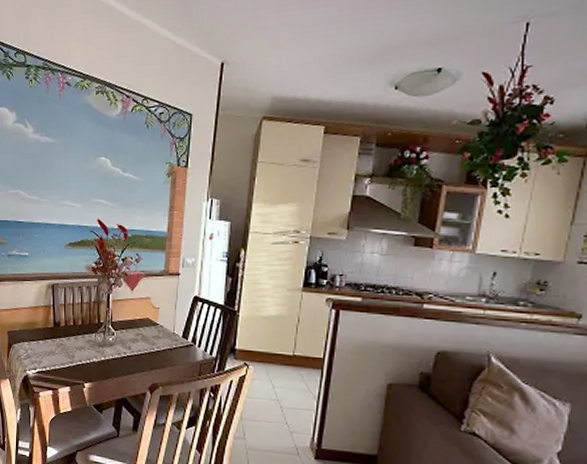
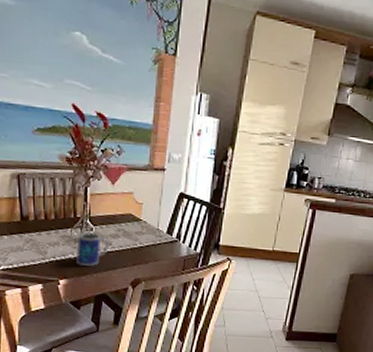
mug: none [100,337,129,370] -> present [76,232,110,266]

